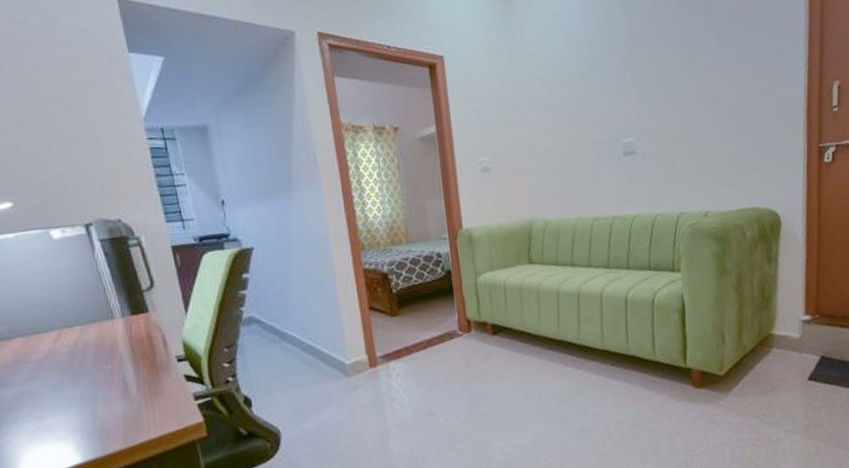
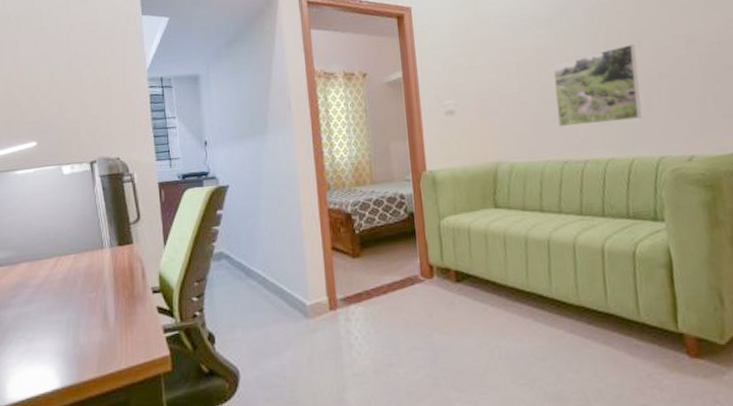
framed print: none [586,102,666,185] -> present [553,43,642,127]

